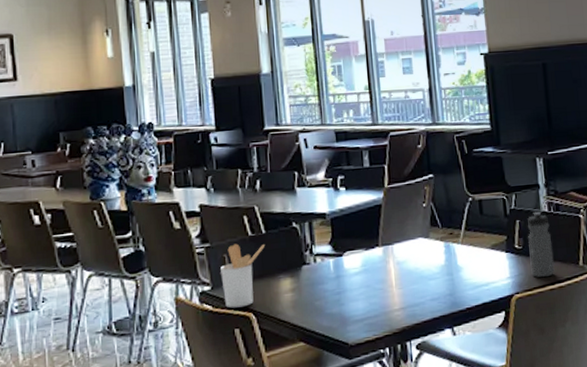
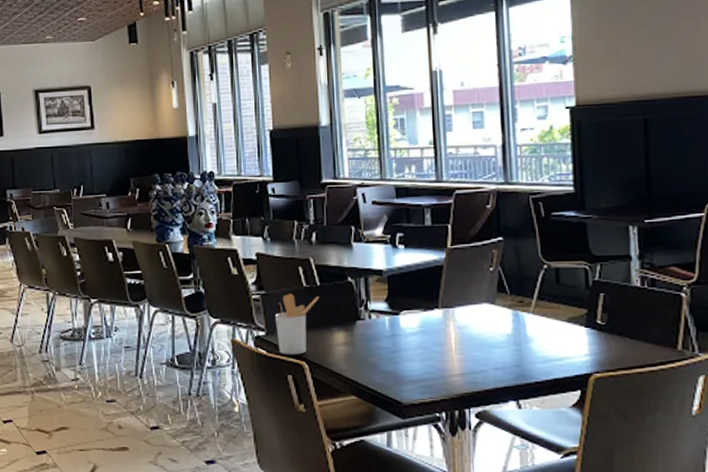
water bottle: present [528,211,555,278] -> none [614,285,645,359]

